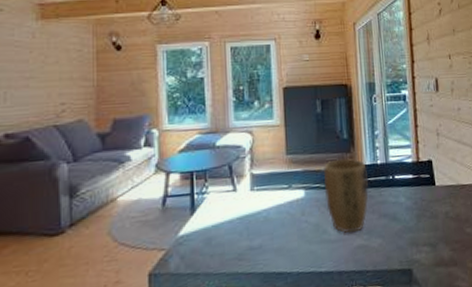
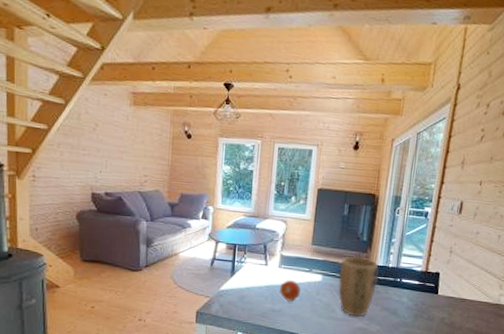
fruit: none [255,202,282,233] -> present [279,279,301,302]

